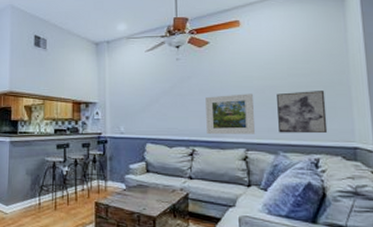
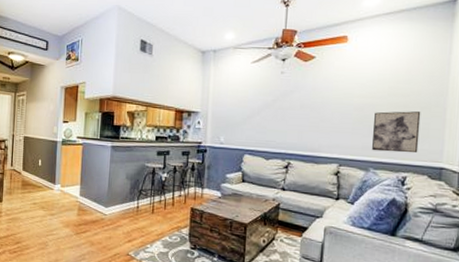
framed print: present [206,94,256,134] -> none [303,110,353,151]

